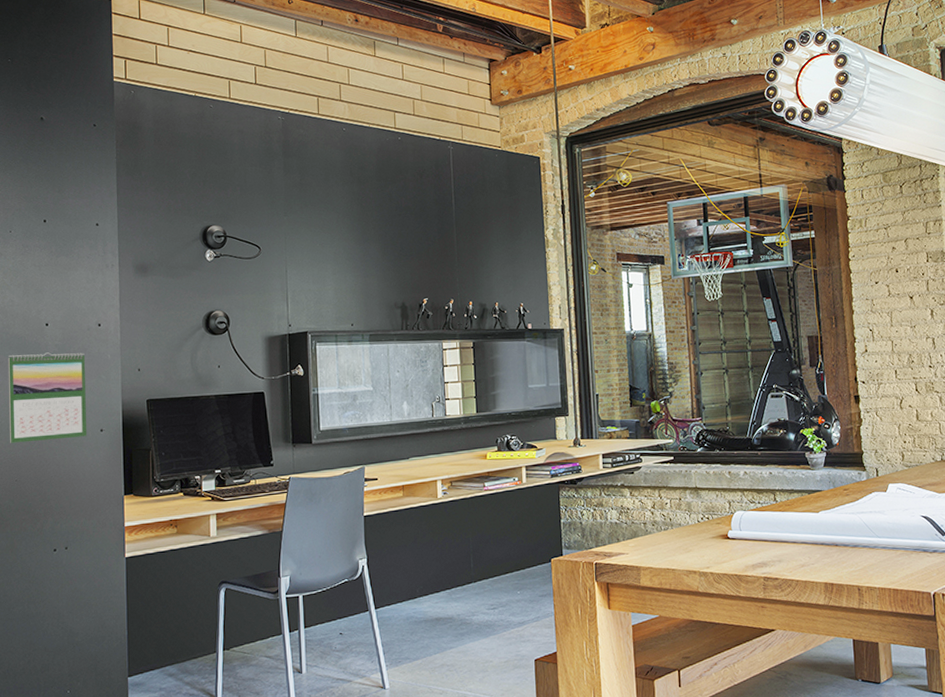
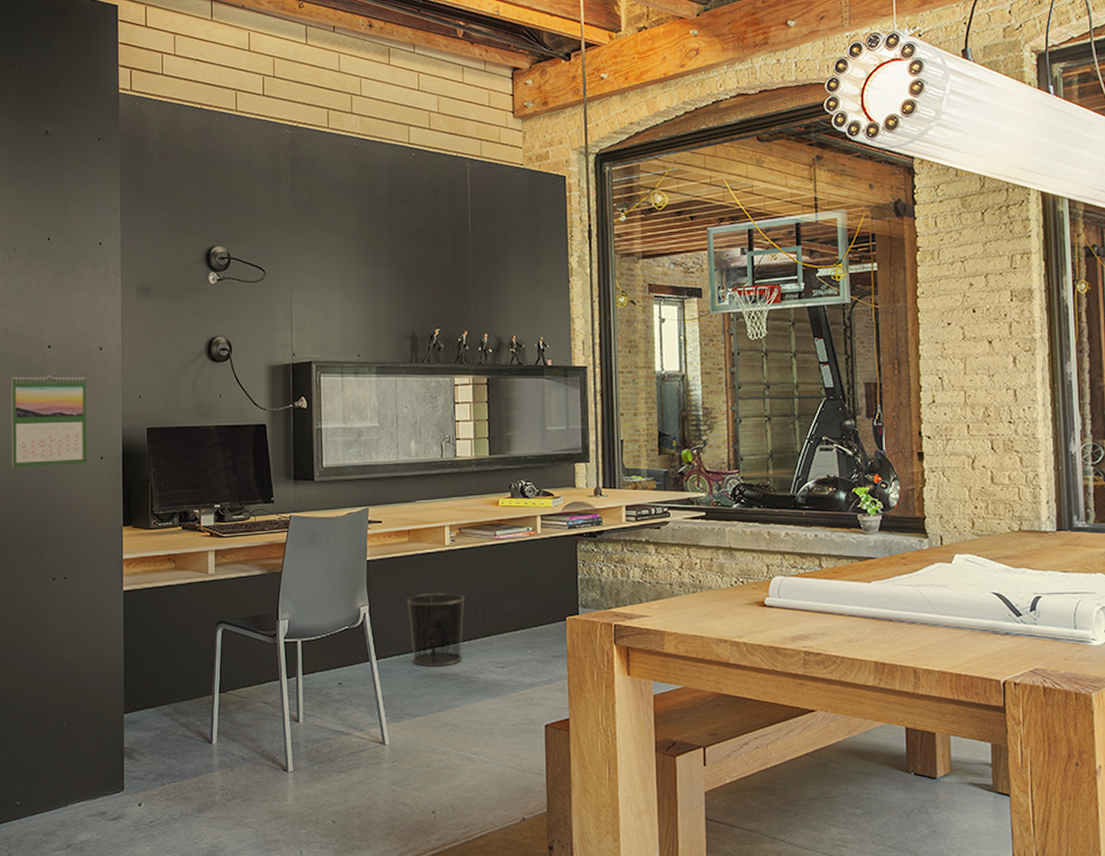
waste bin: none [402,542,458,613] -> present [406,593,466,666]

